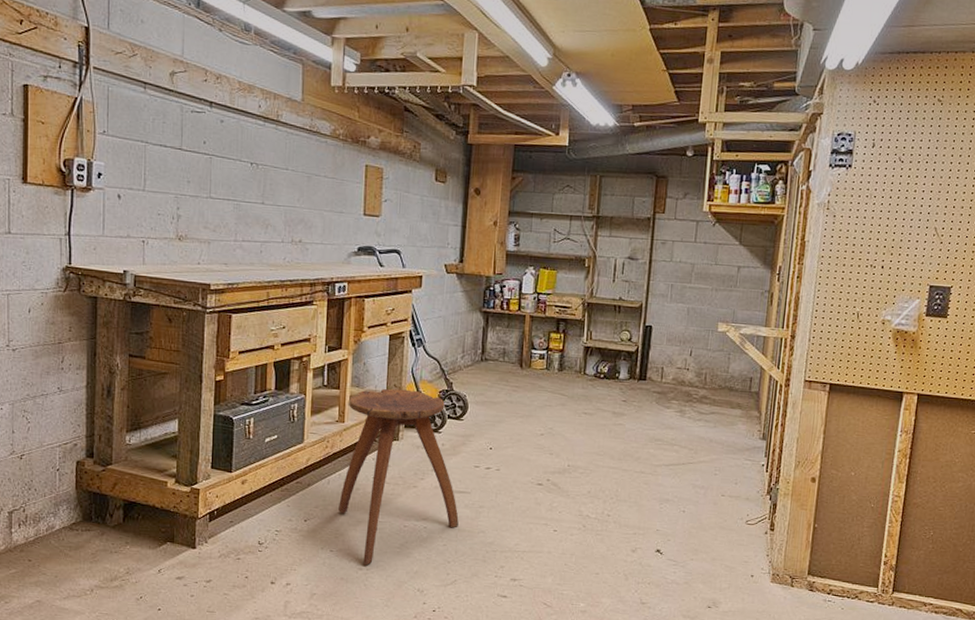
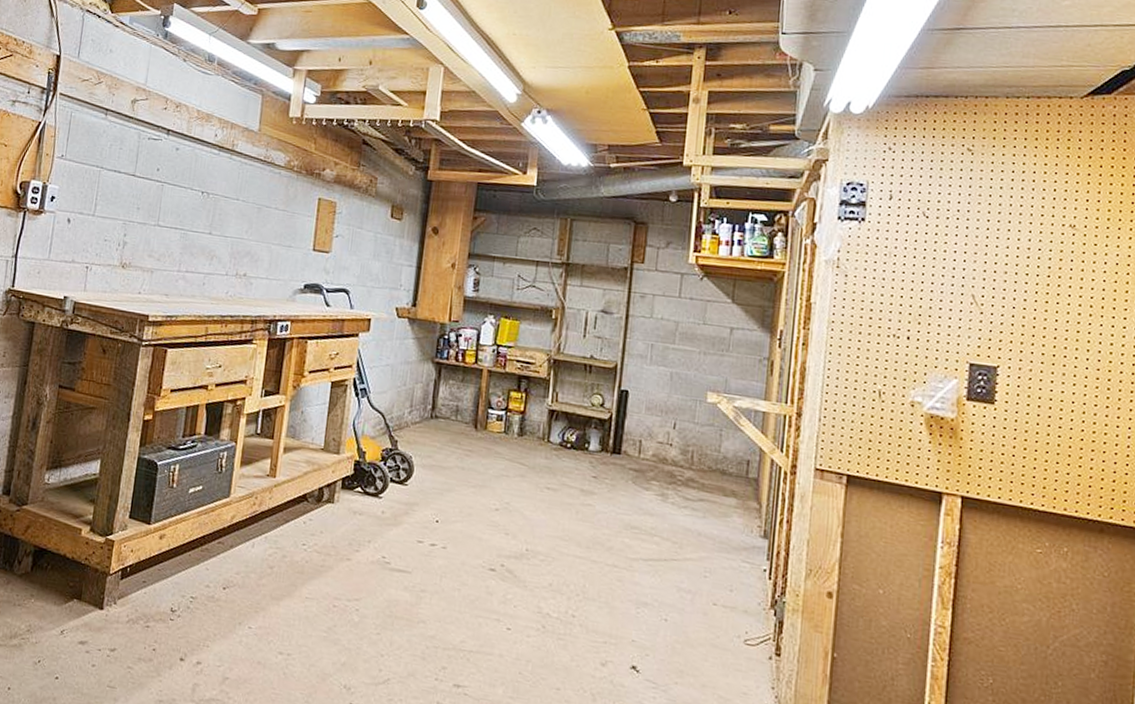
stool: present [338,388,459,566] -> none [261,442,397,650]

